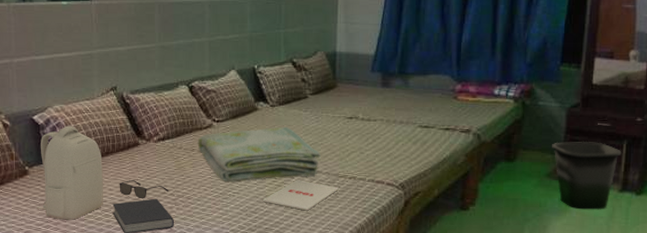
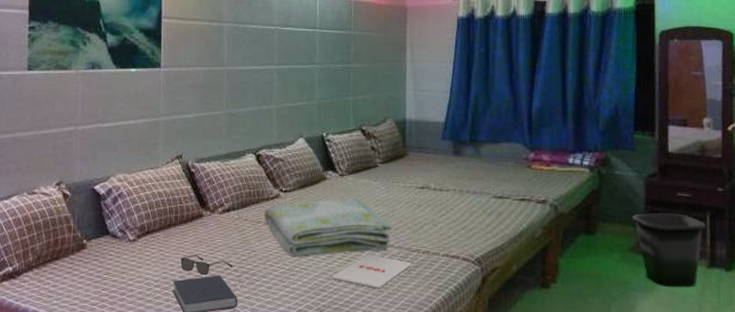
backpack: present [37,126,103,220] -> none [92,196,164,299]

